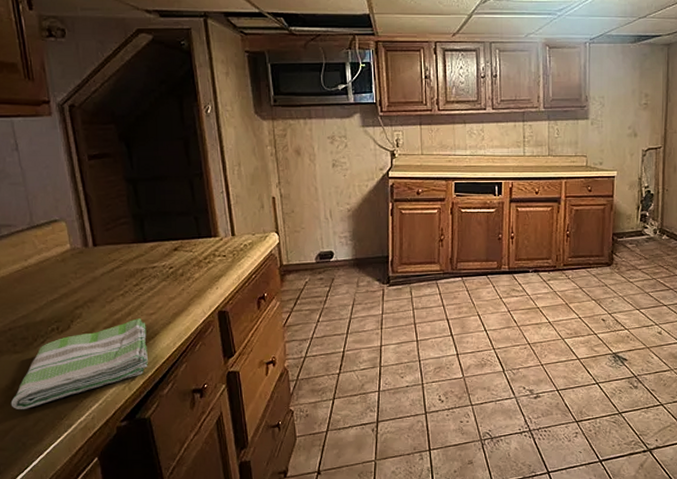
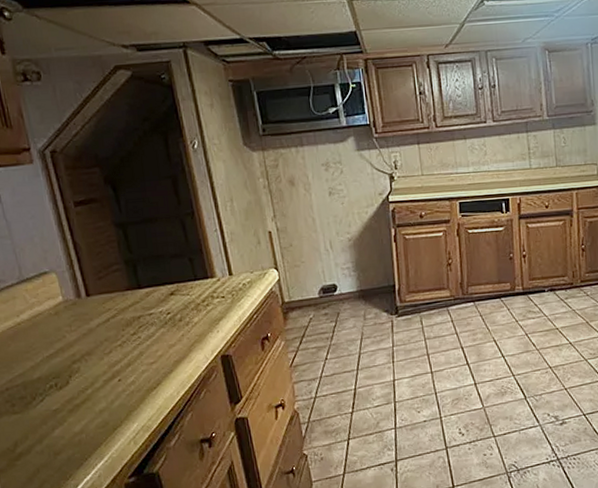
dish towel: present [10,318,148,409] -> none [13,369,152,472]

